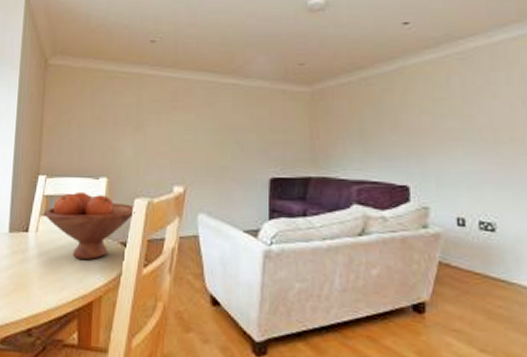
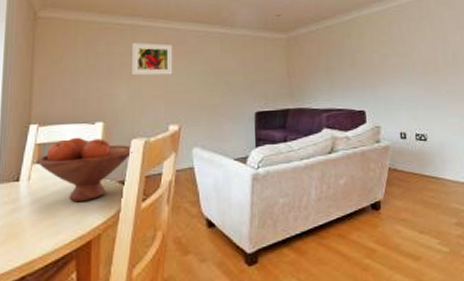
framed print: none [137,94,180,130] -> present [132,43,173,76]

